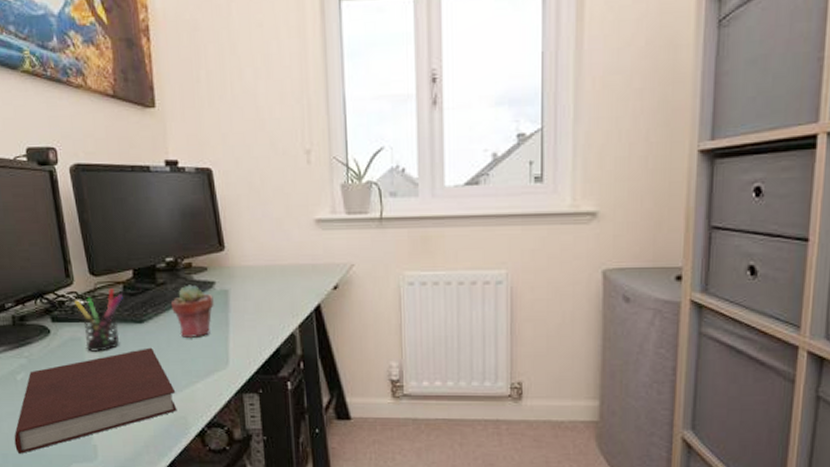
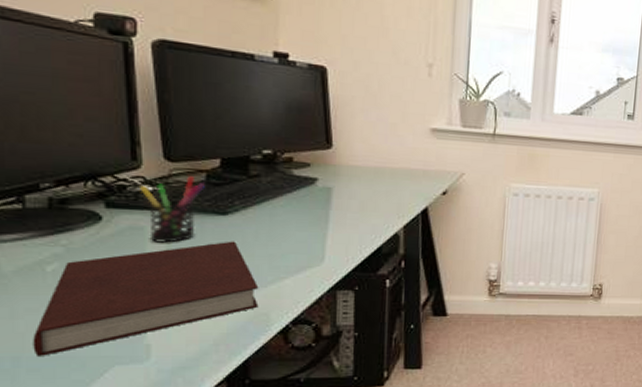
potted succulent: present [170,284,214,338] -> none [263,179,314,233]

